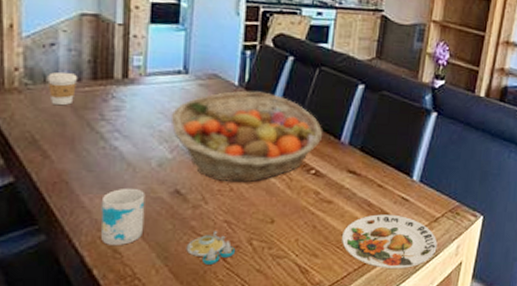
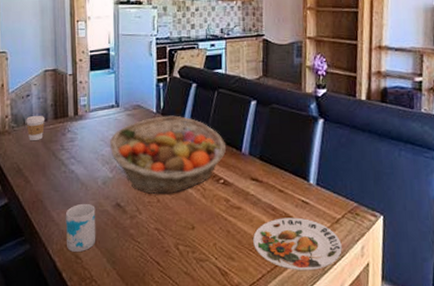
salt and pepper shaker set: present [186,229,236,265] -> none [128,236,167,268]

